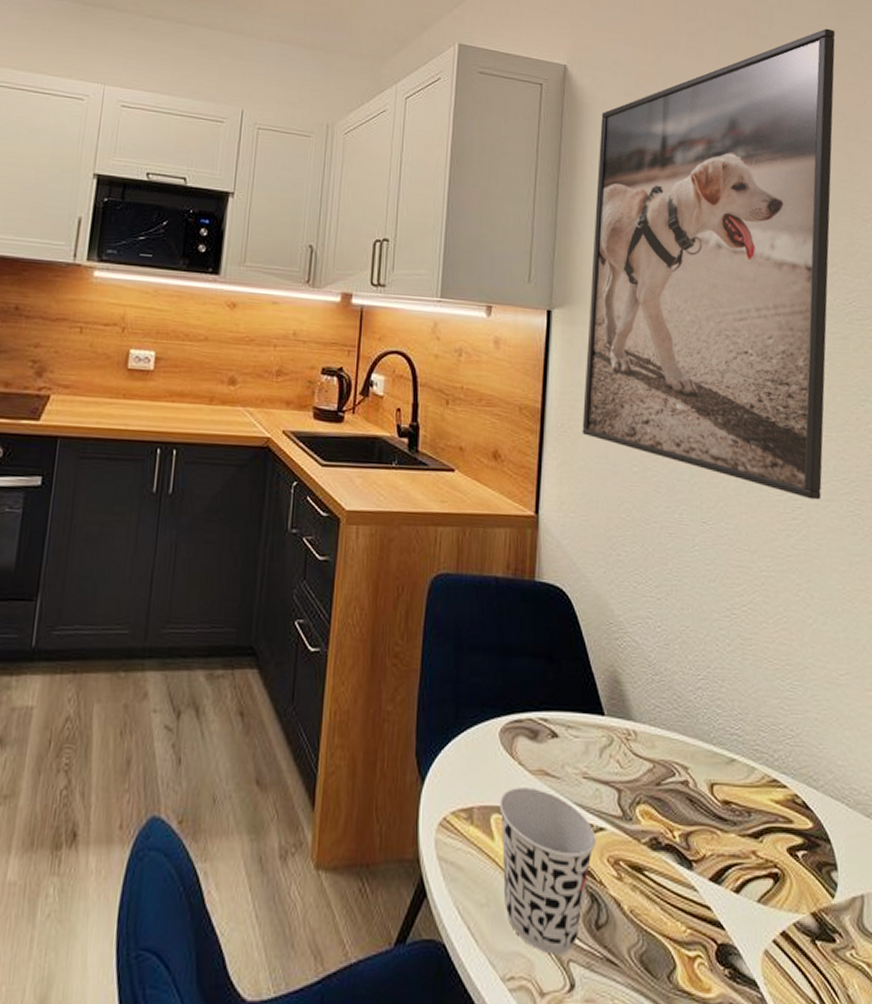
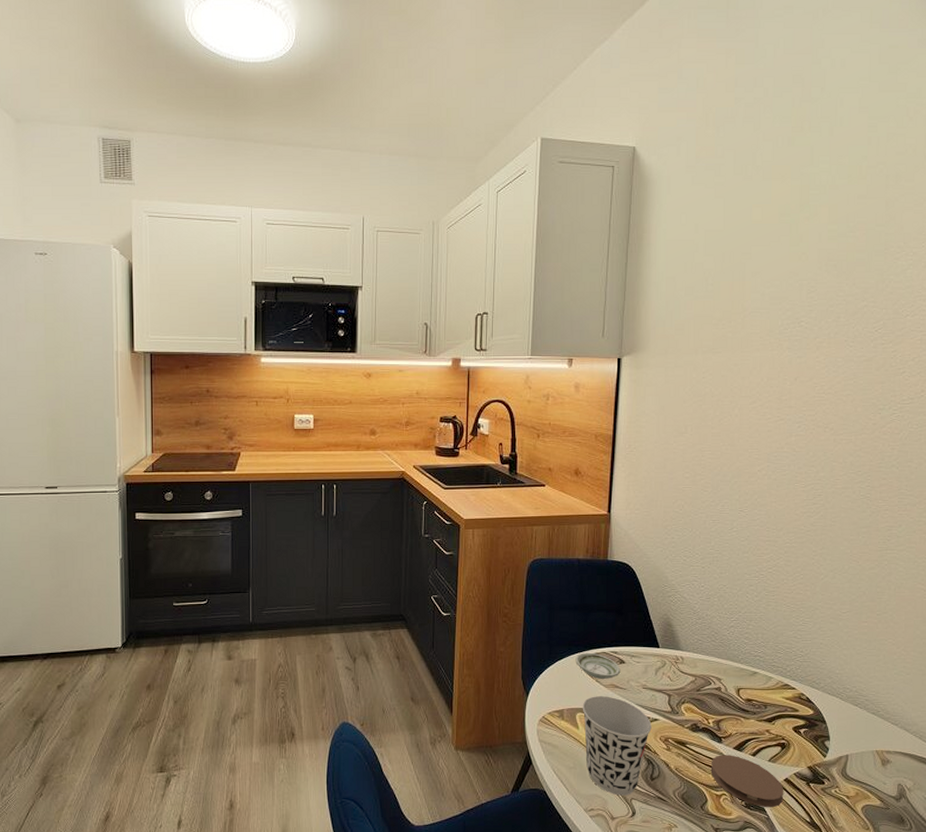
saucer: none [491,718,553,761] -> present [575,652,621,679]
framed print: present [582,28,835,500] -> none [645,84,884,489]
coaster: none [679,889,782,981] -> present [710,755,784,808]

